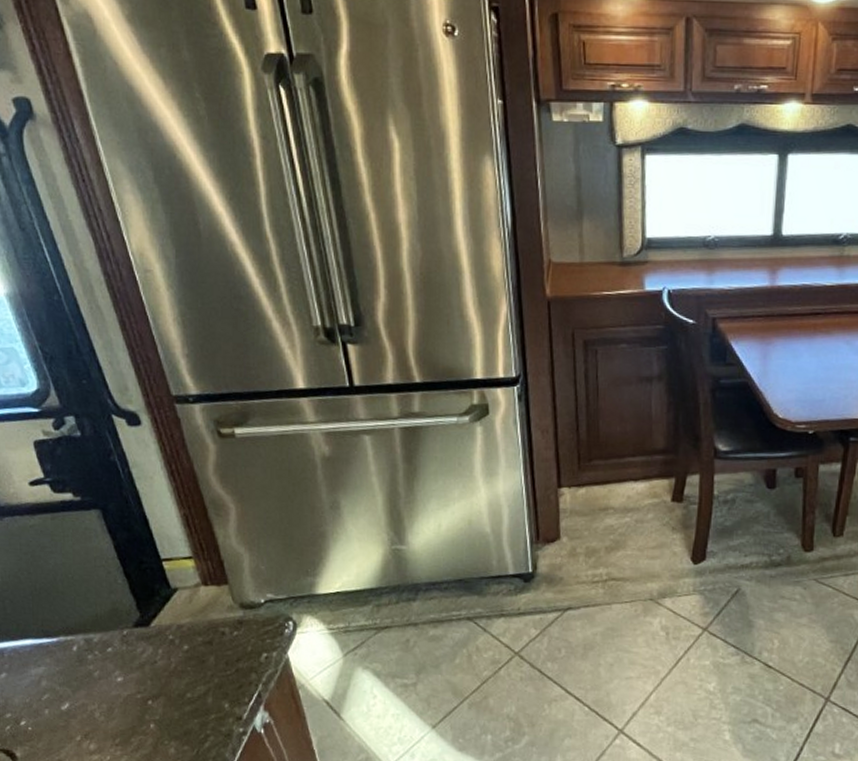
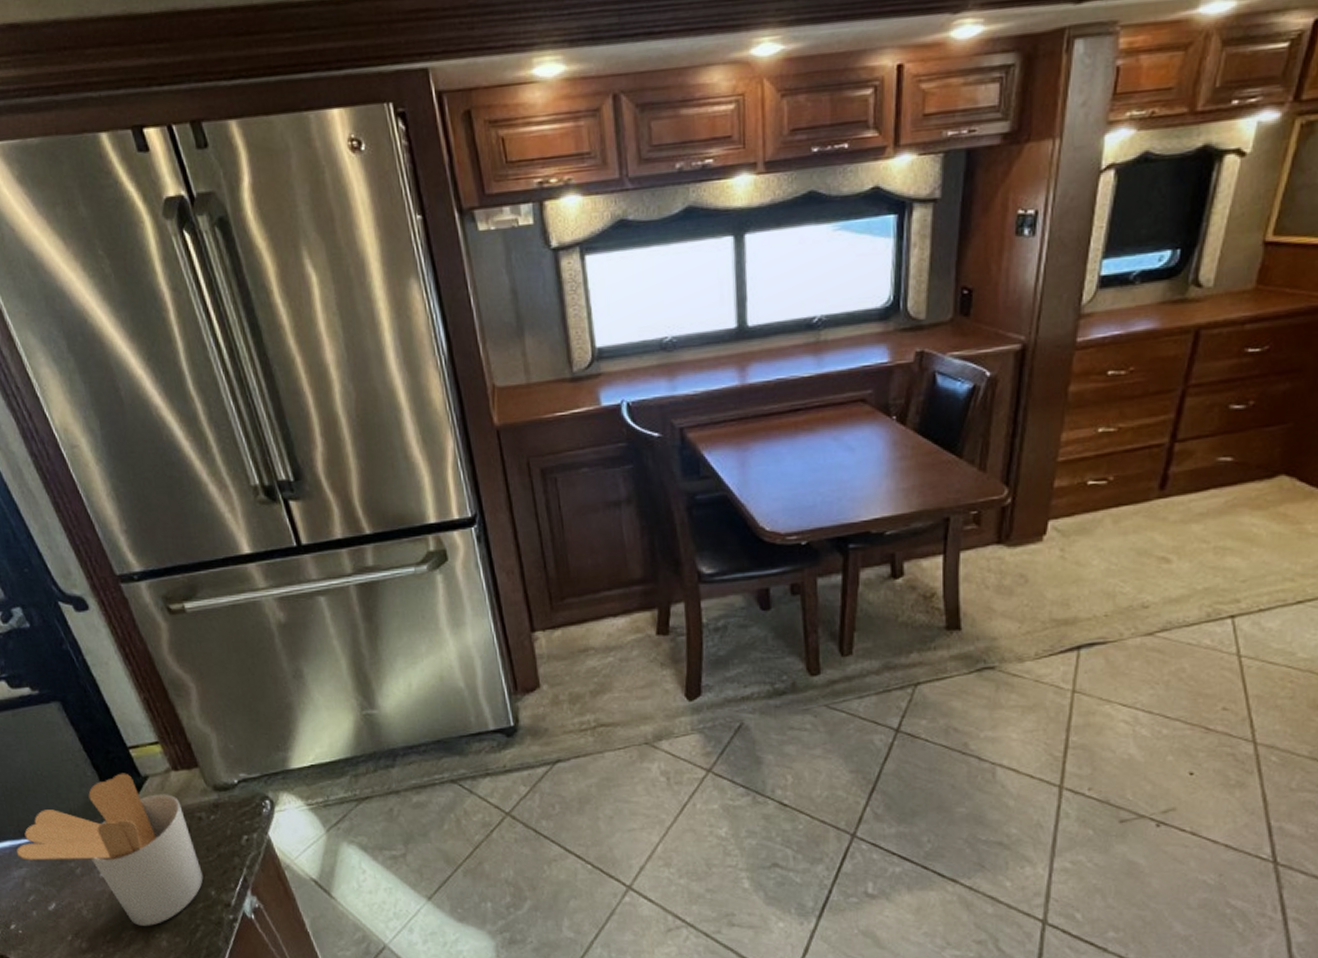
utensil holder: none [36,583,219,733] -> present [16,773,203,926]

